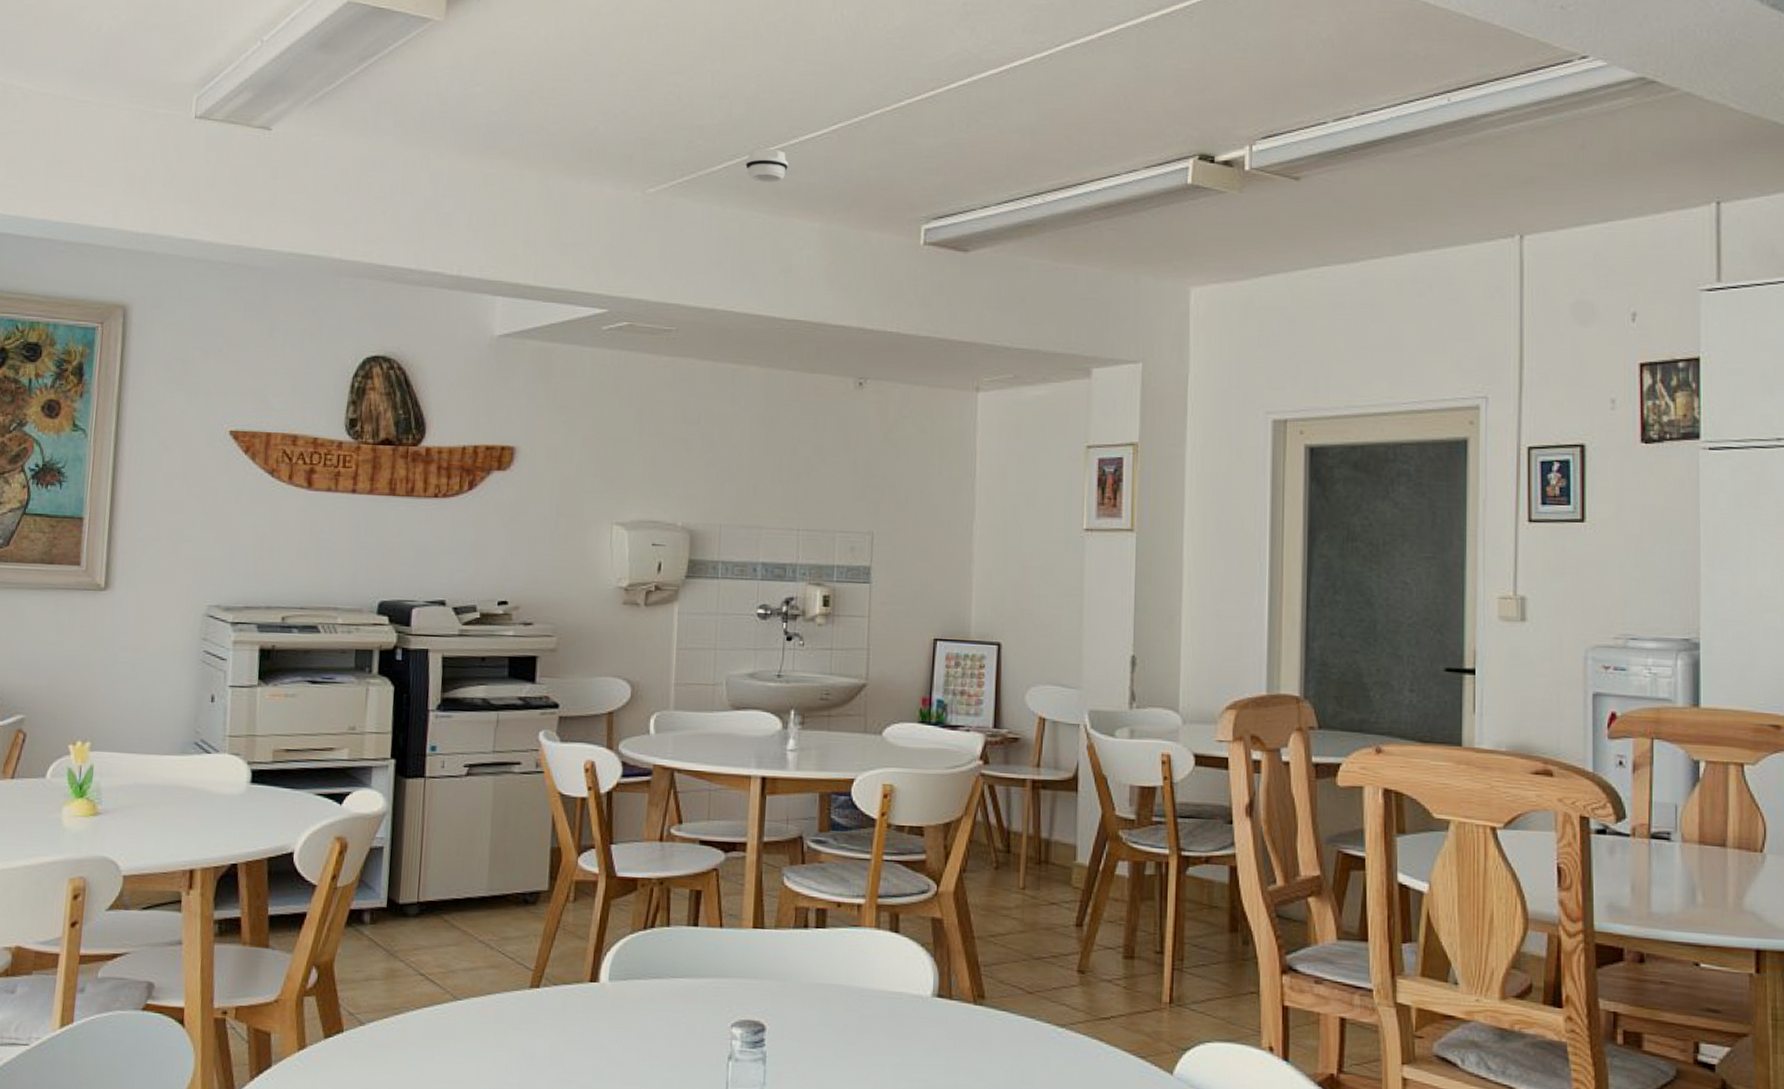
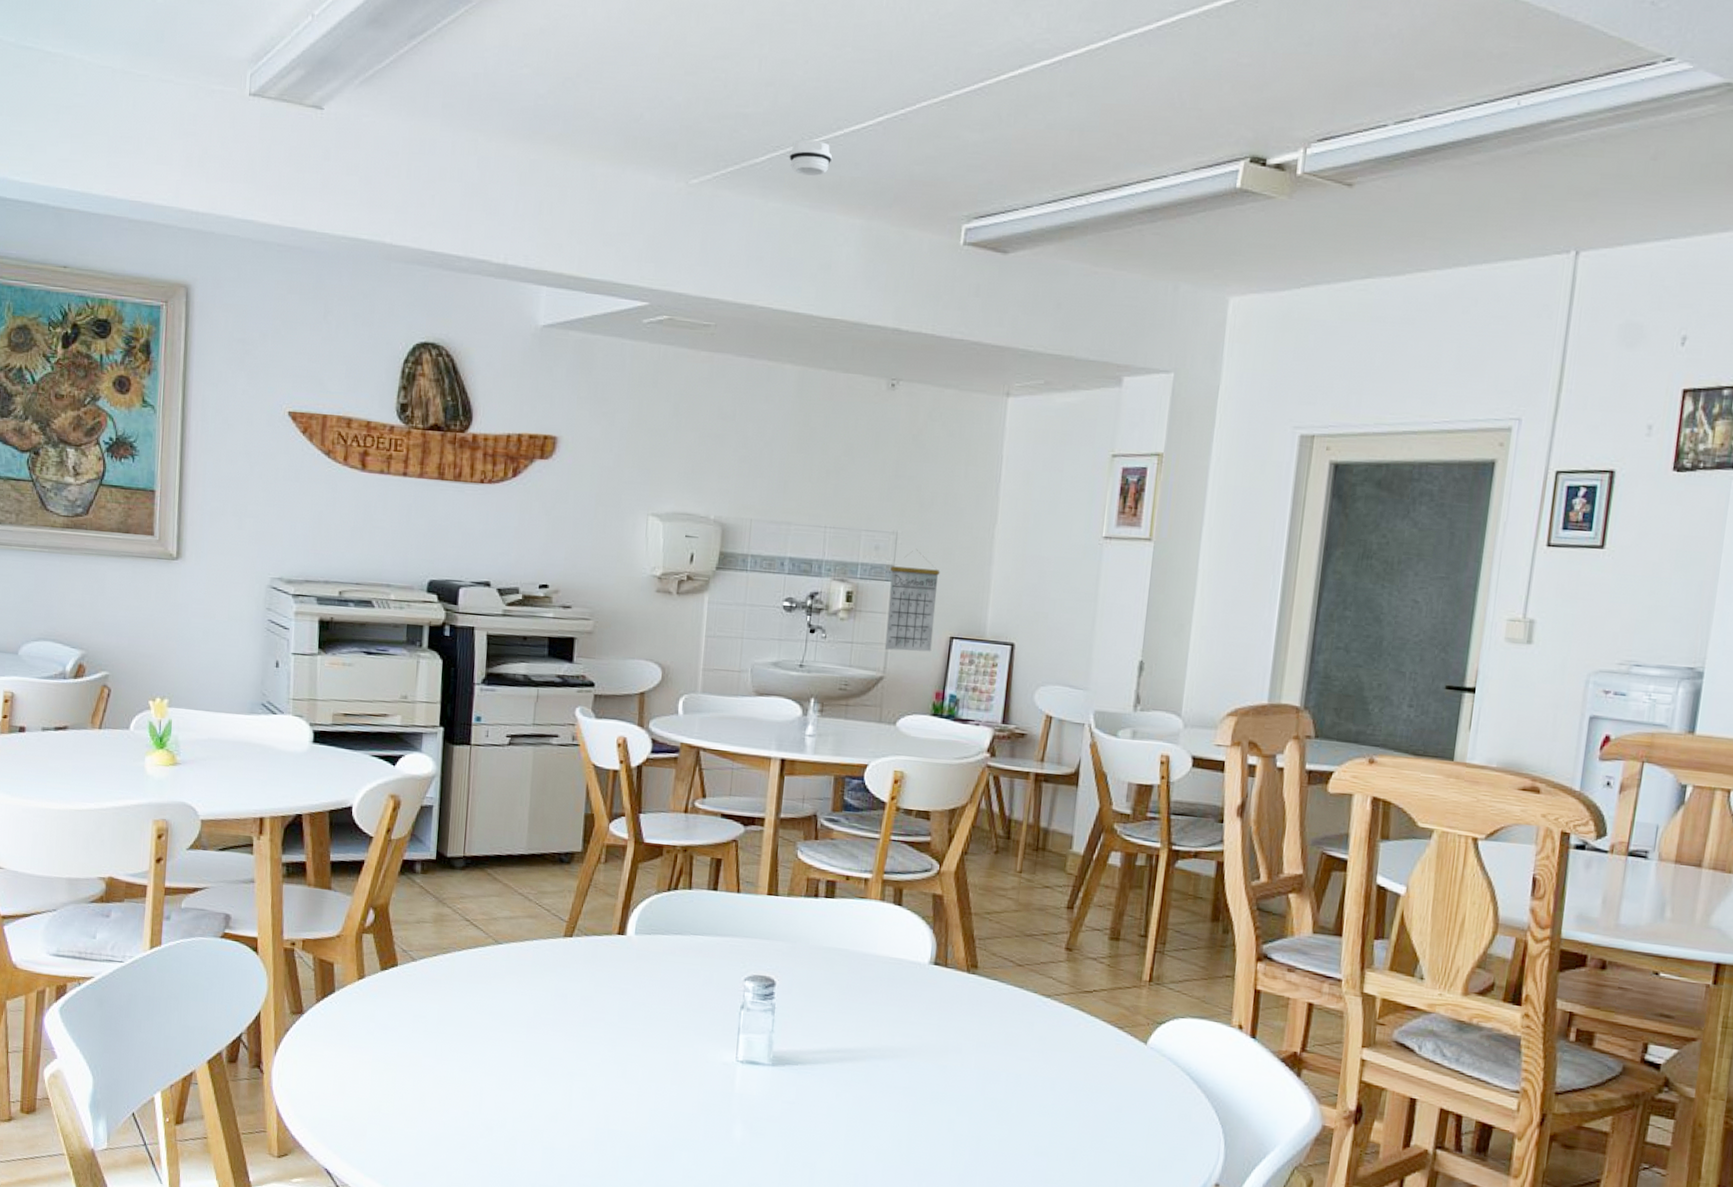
calendar: none [866,548,920,656] -> present [884,548,941,652]

